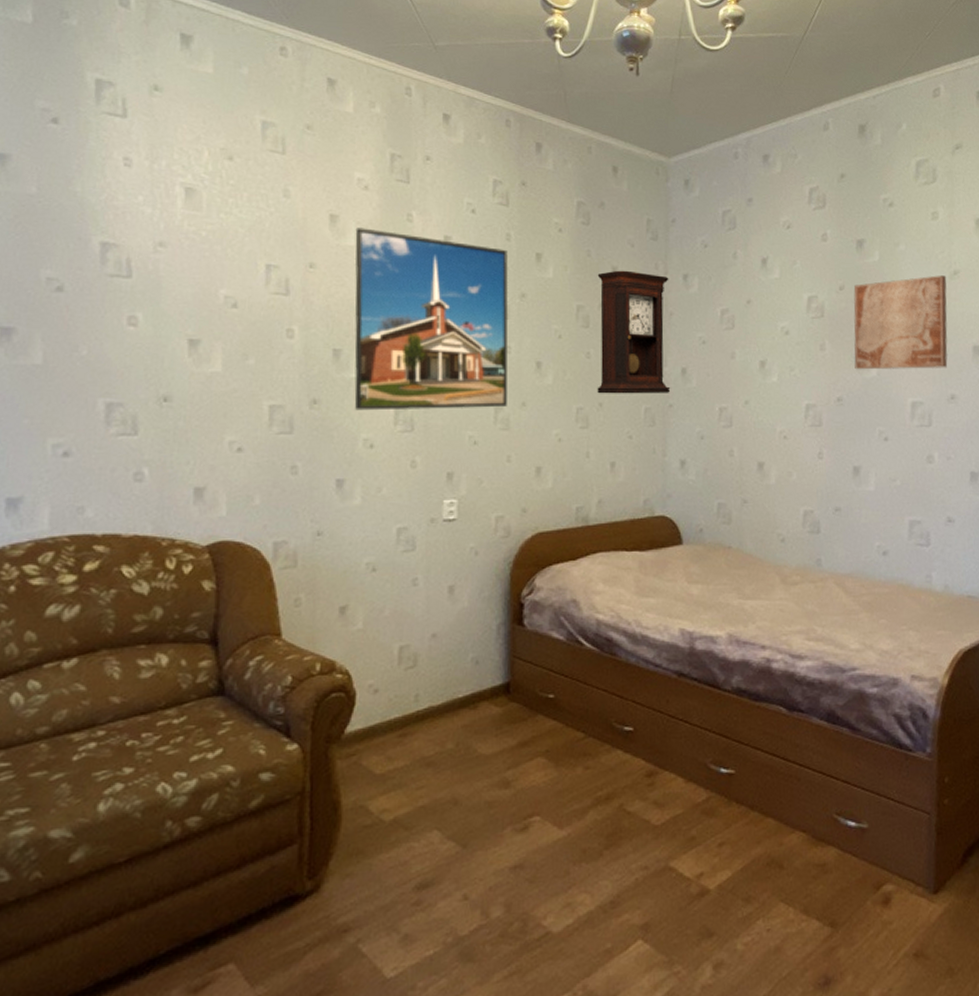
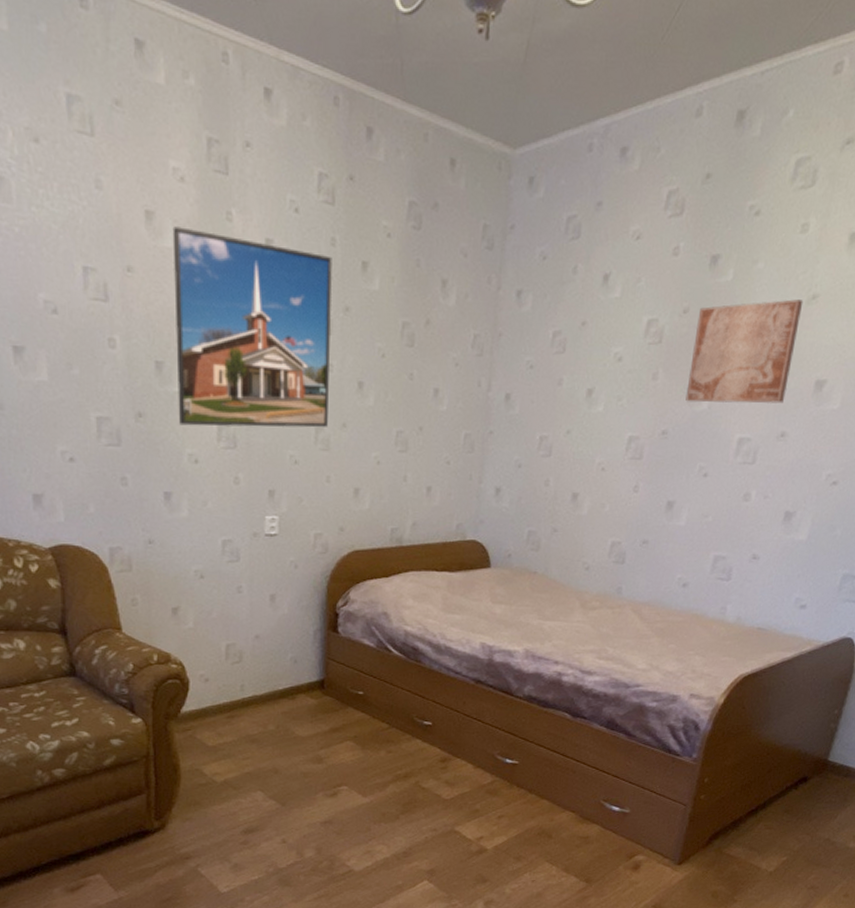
pendulum clock: present [597,270,671,394] -> none [418,283,502,420]

